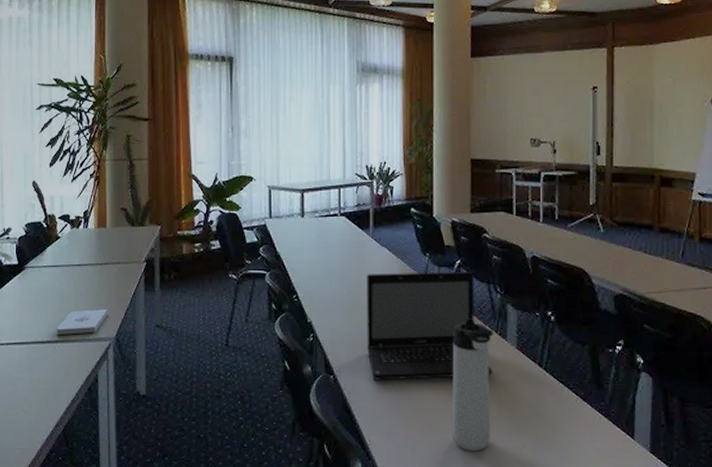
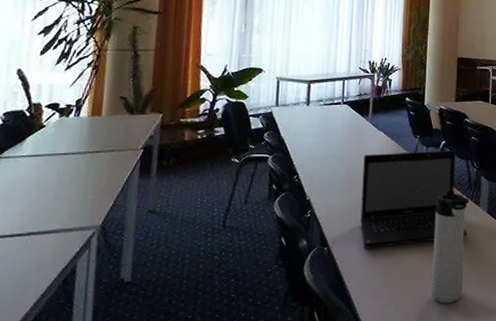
notepad: present [56,309,108,335] -> none [30,197,96,226]

